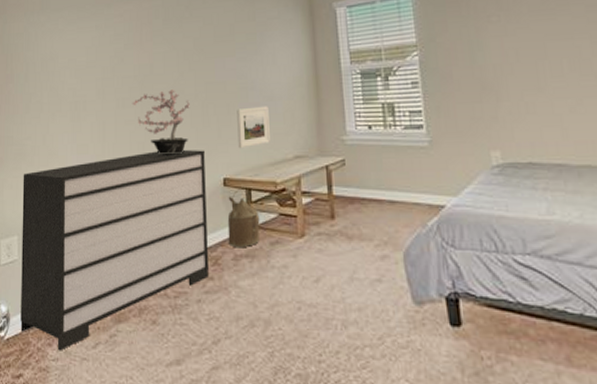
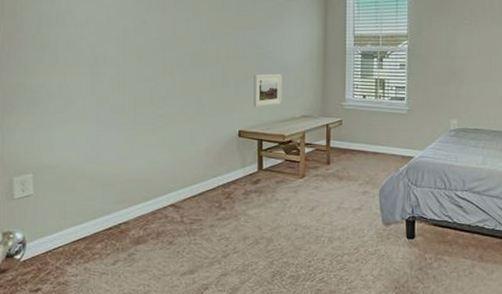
dresser: present [20,150,209,351] -> none [37,105,223,268]
potted plant: present [132,89,190,155] -> none [153,53,211,109]
watering can: present [227,189,260,247] -> none [240,140,268,185]

